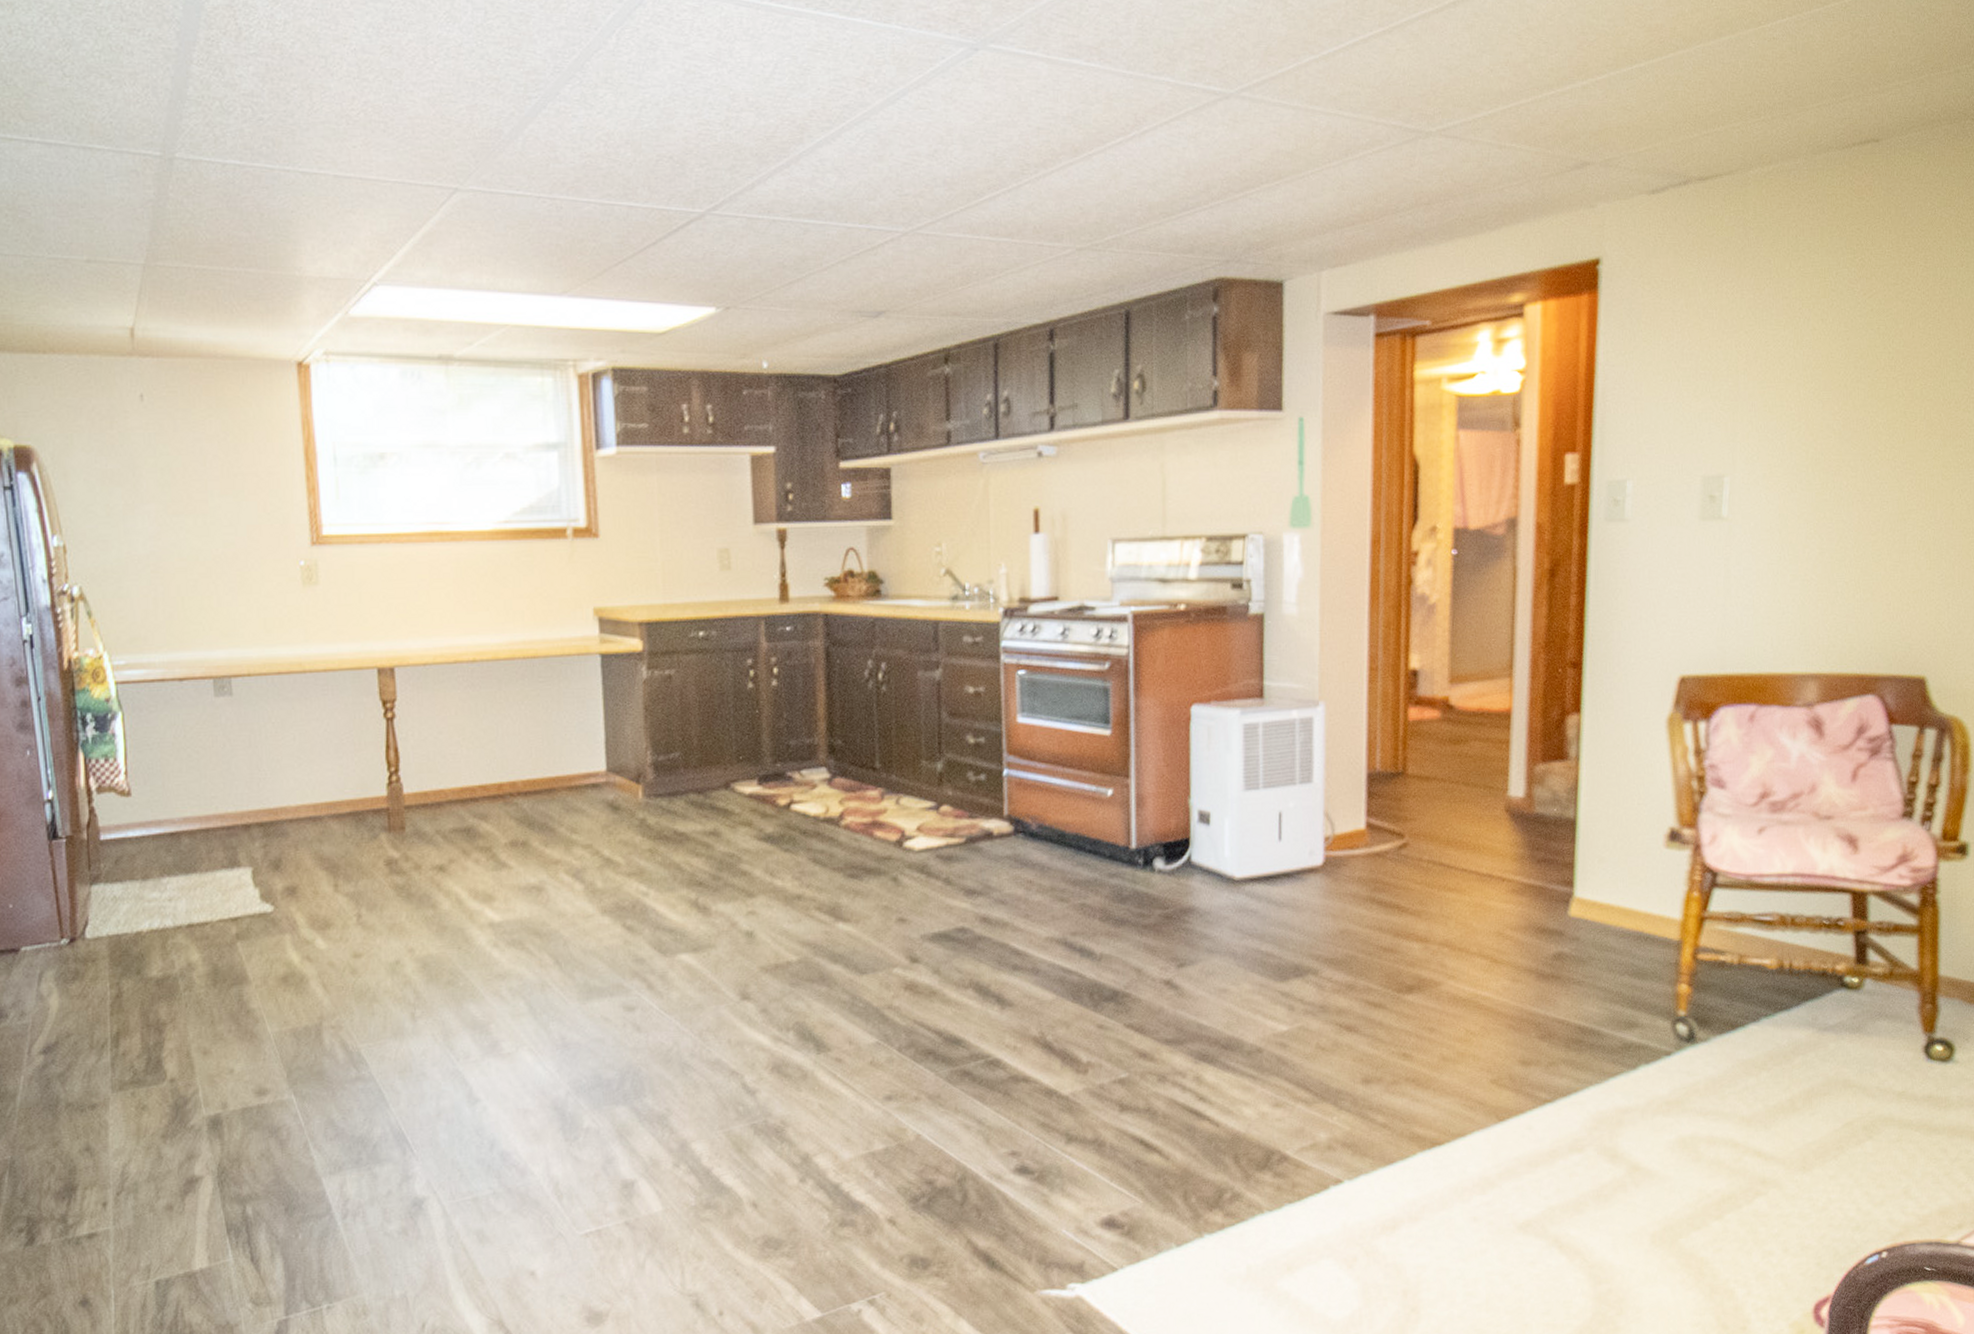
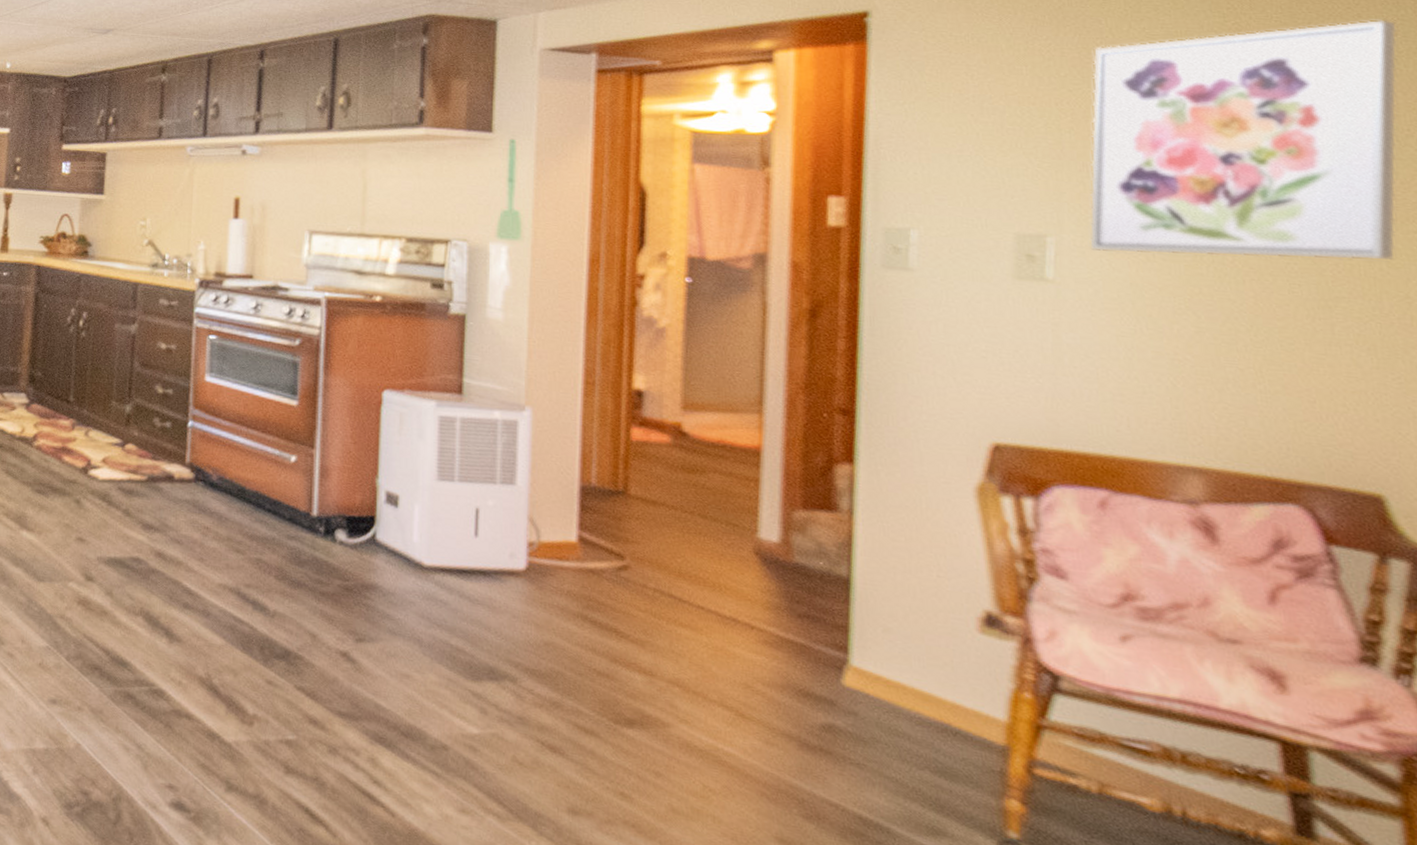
wall art: none [1753,251,1963,487] -> present [1089,19,1397,261]

